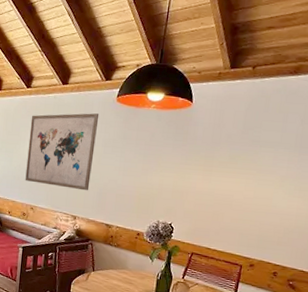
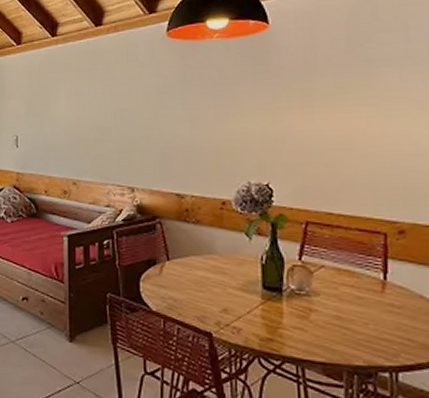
wall art: present [25,113,99,191] -> none [61,55,147,153]

